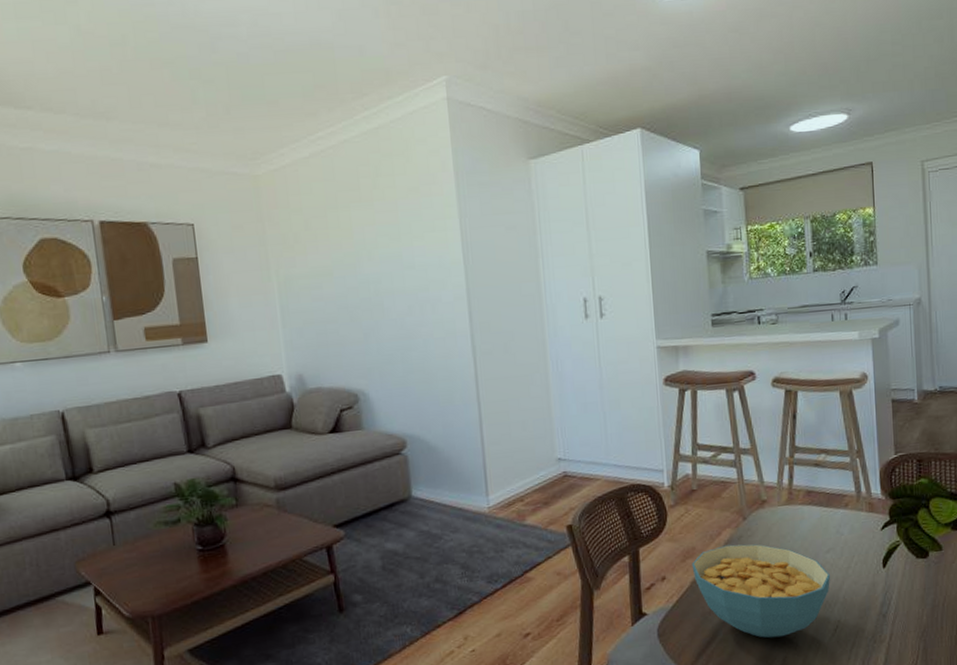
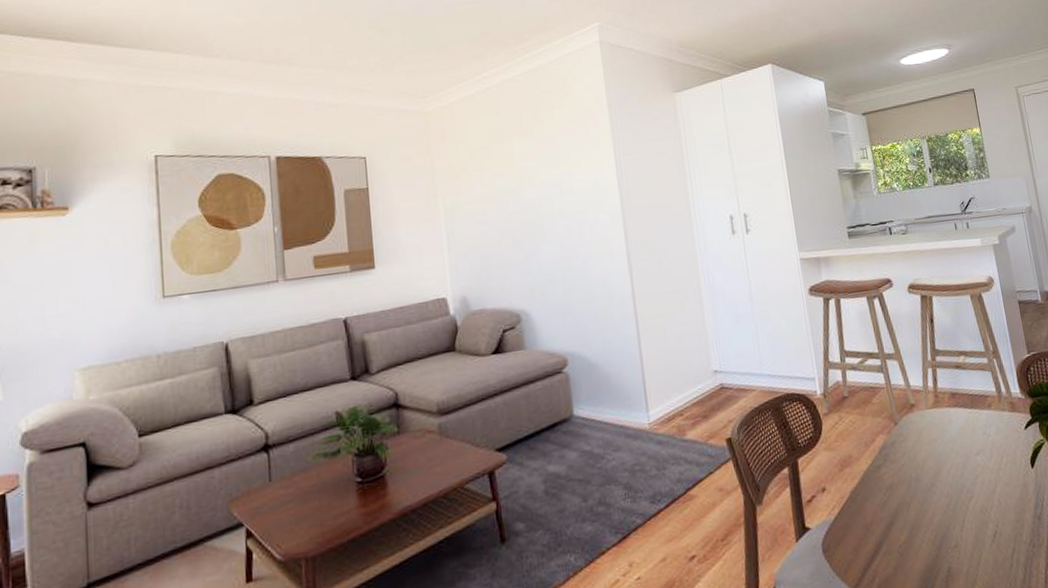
cereal bowl: present [691,544,830,638] -> none [849,449,984,548]

